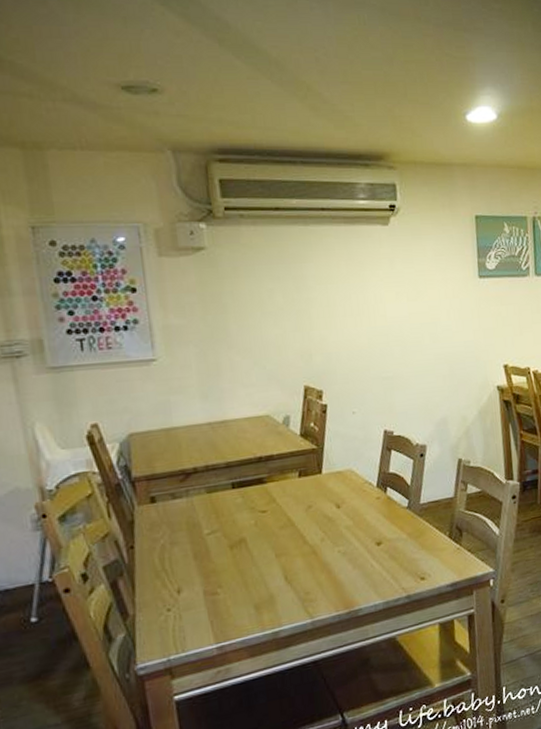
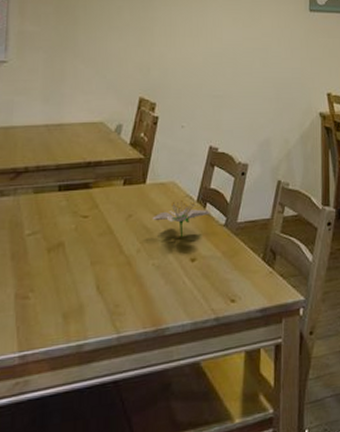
flower: none [333,487,392,523] -> present [152,200,210,237]

